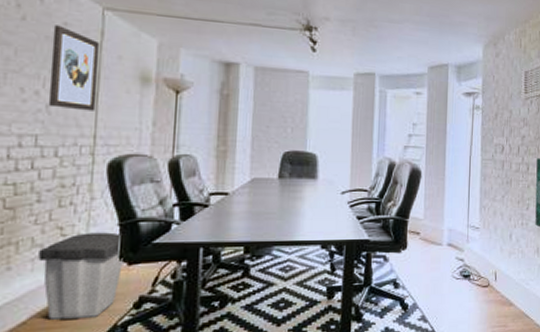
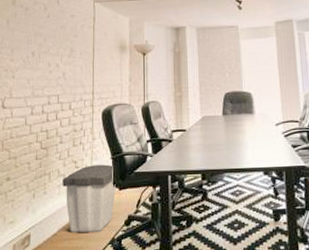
wall art: present [48,25,100,111] -> none [64,17,93,75]

